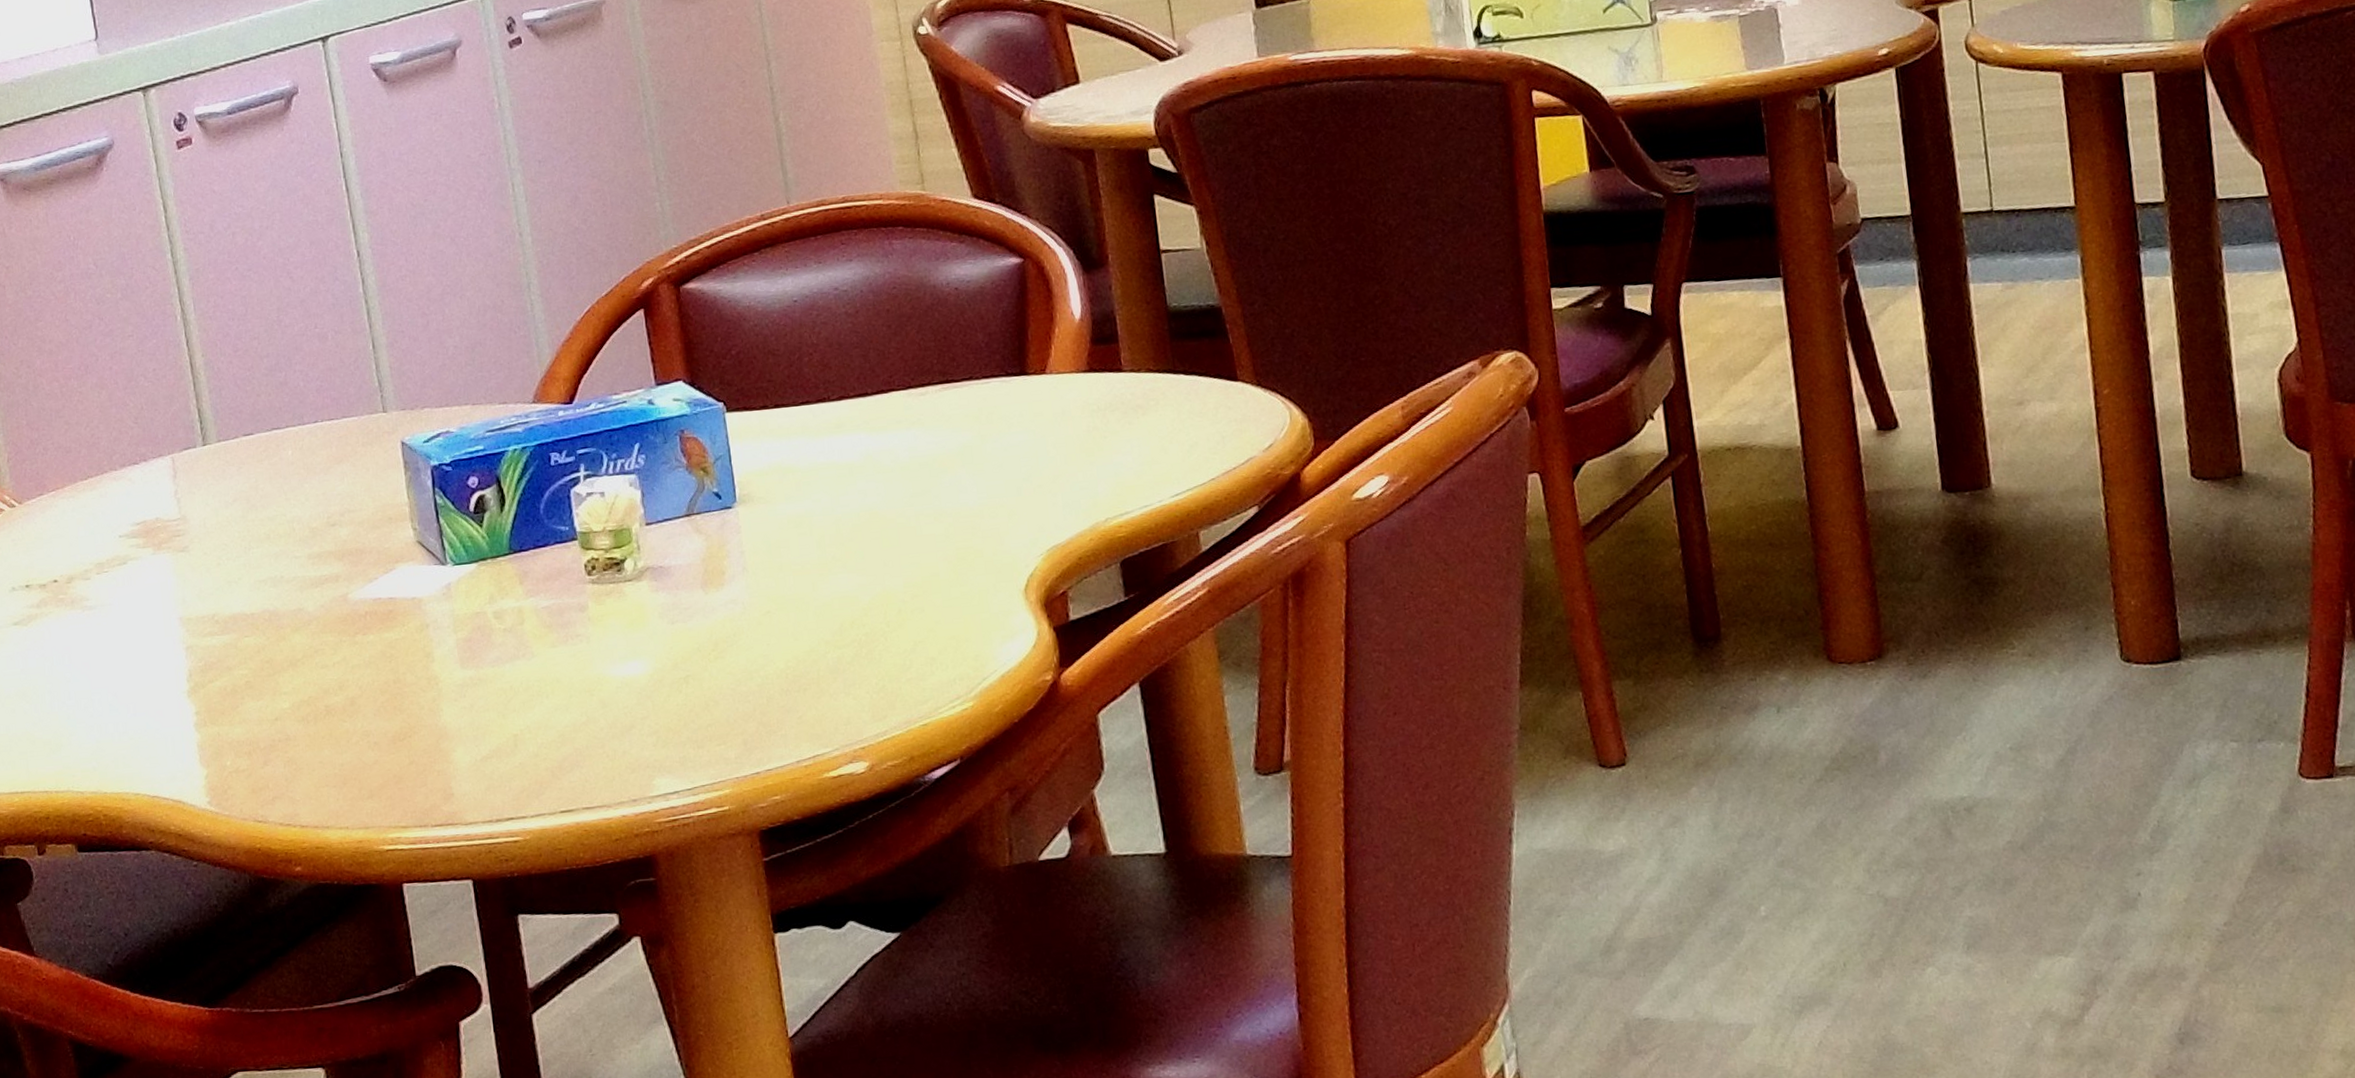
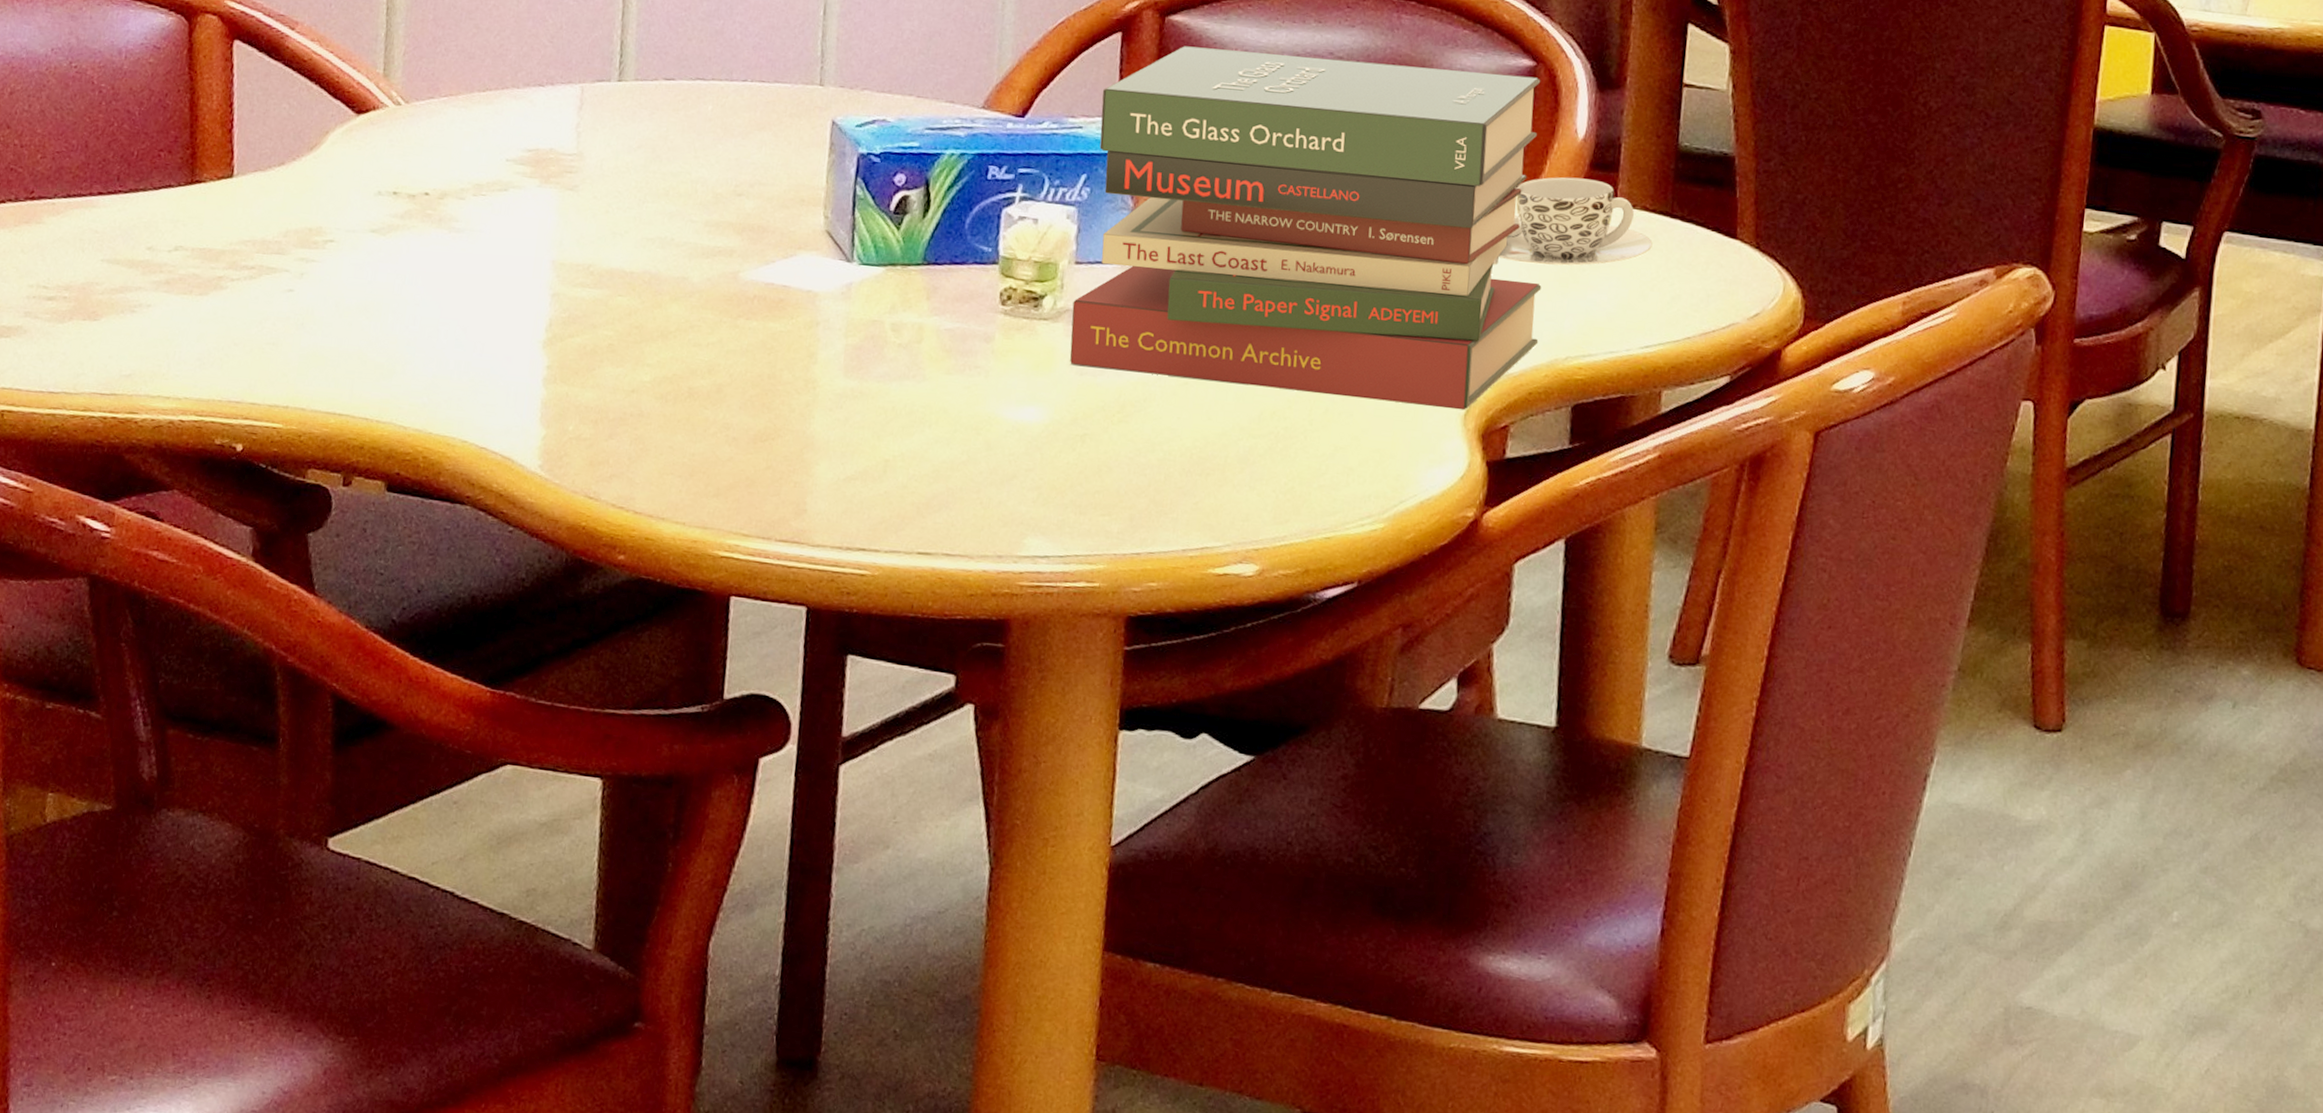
books: none [637,272,1078,616] -> present [1069,46,1542,410]
teacup: none [1022,353,1163,450] -> present [1493,177,1653,266]

